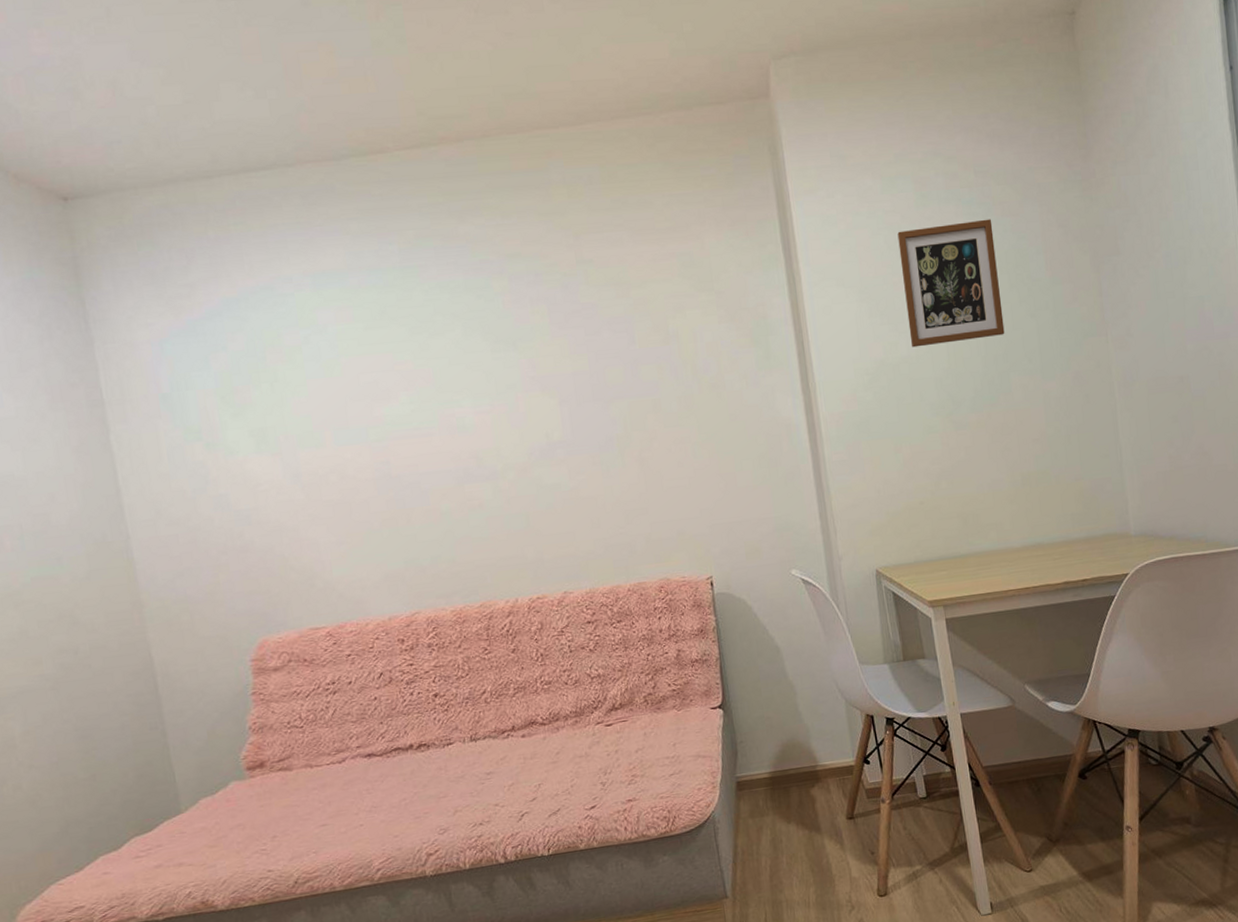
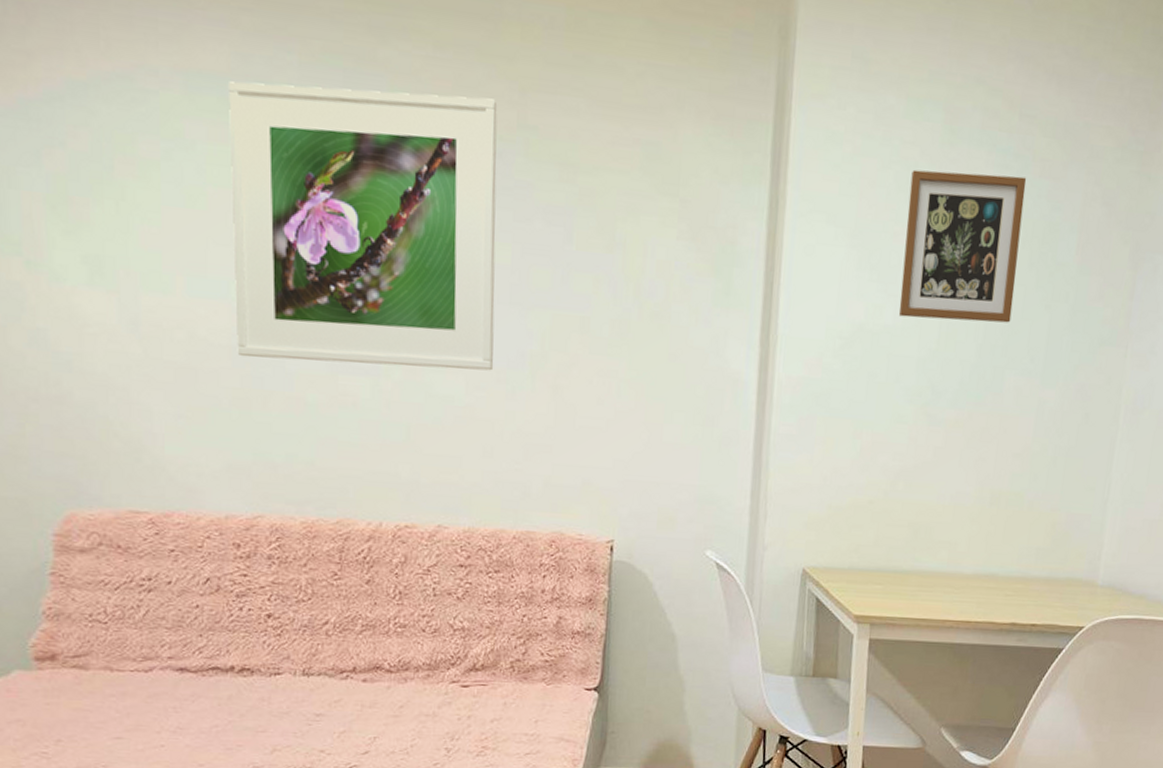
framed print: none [347,246,589,486] -> present [229,81,498,371]

